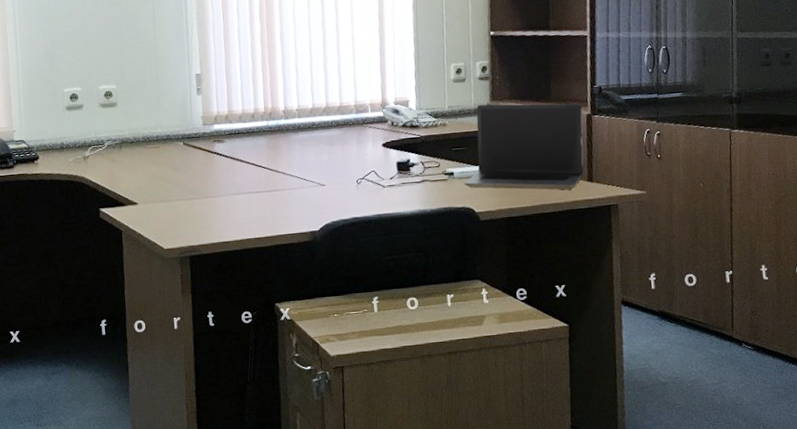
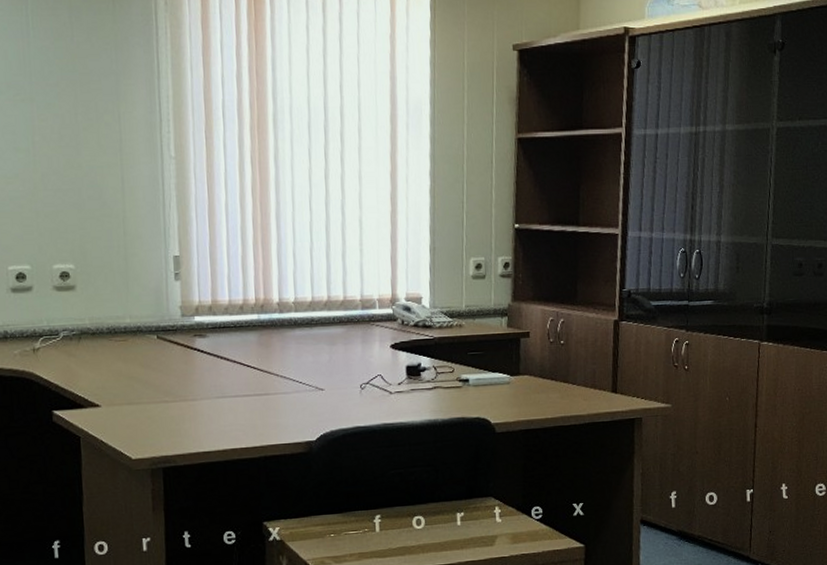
laptop computer: present [464,103,584,191] -> none [480,304,610,402]

